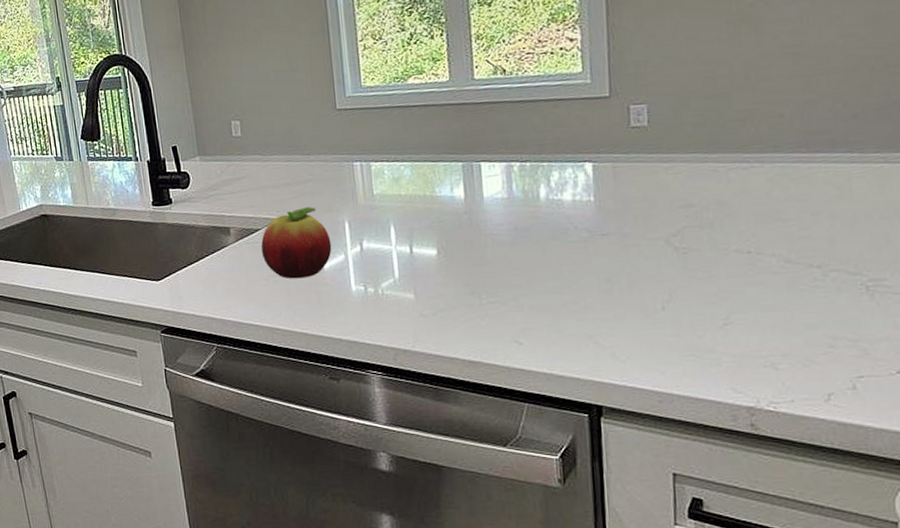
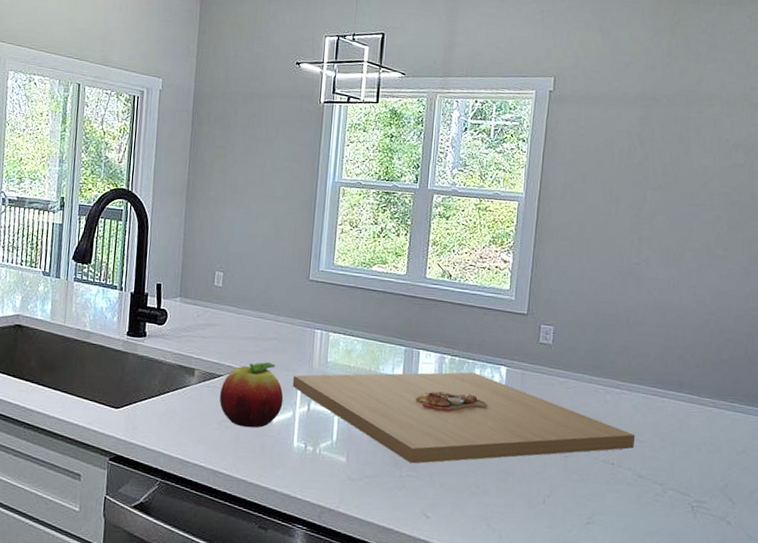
platter: none [337,175,777,289] -> present [292,372,636,464]

